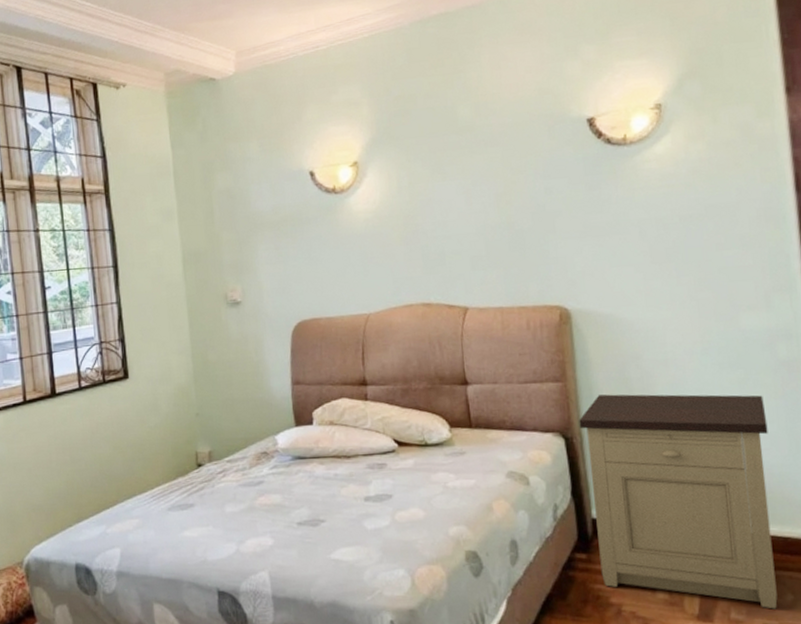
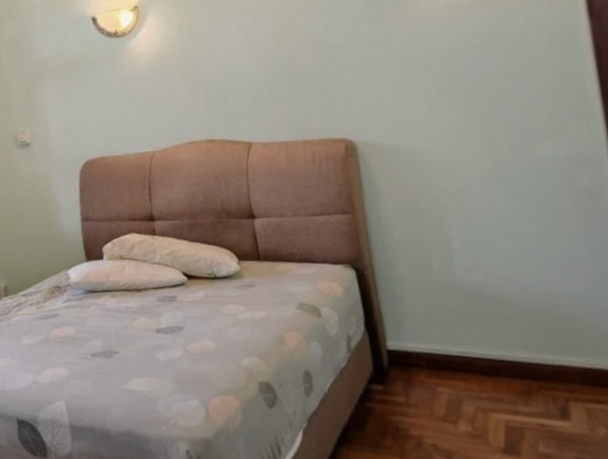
nightstand: present [579,394,778,609] -> none [369,223,590,443]

